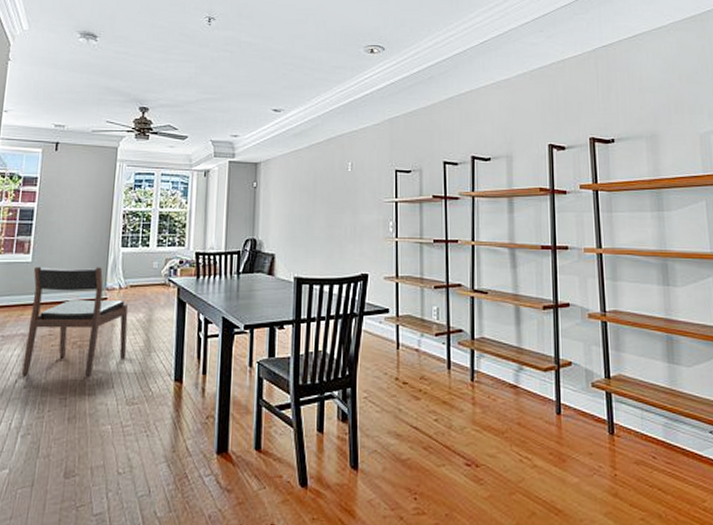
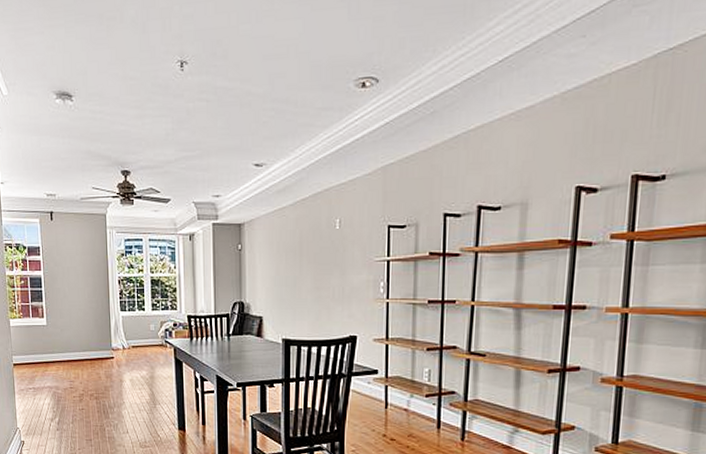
dining chair: present [22,266,128,376] -> none [50,329,136,422]

